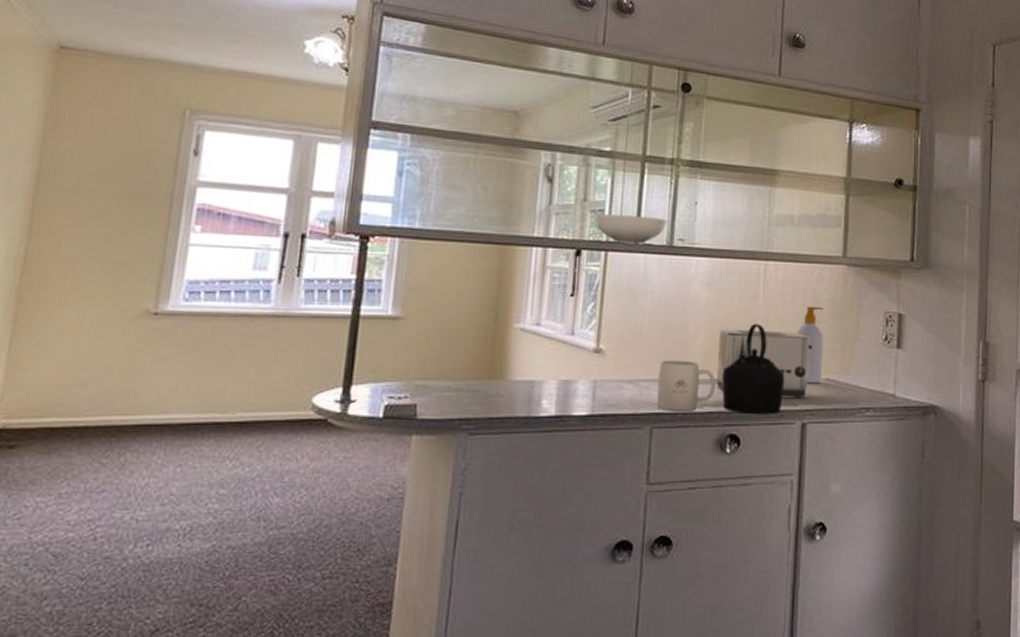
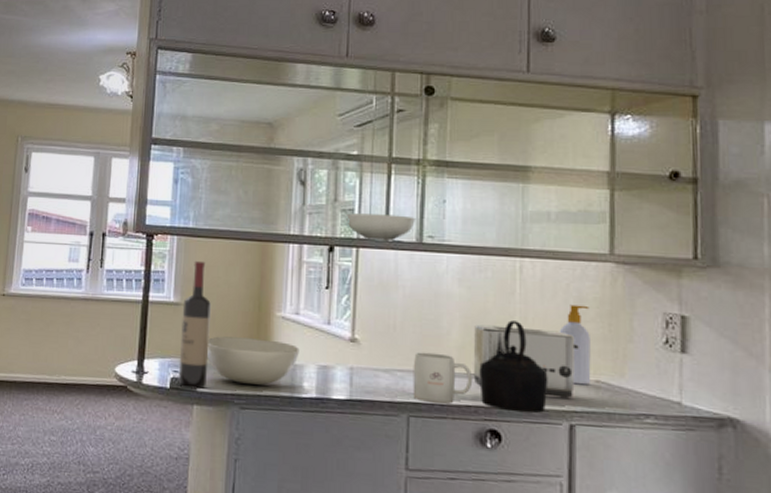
wine bottle: none [393,266,438,417] -> present [178,260,211,390]
bowl: none [431,353,539,406] -> present [207,336,300,385]

